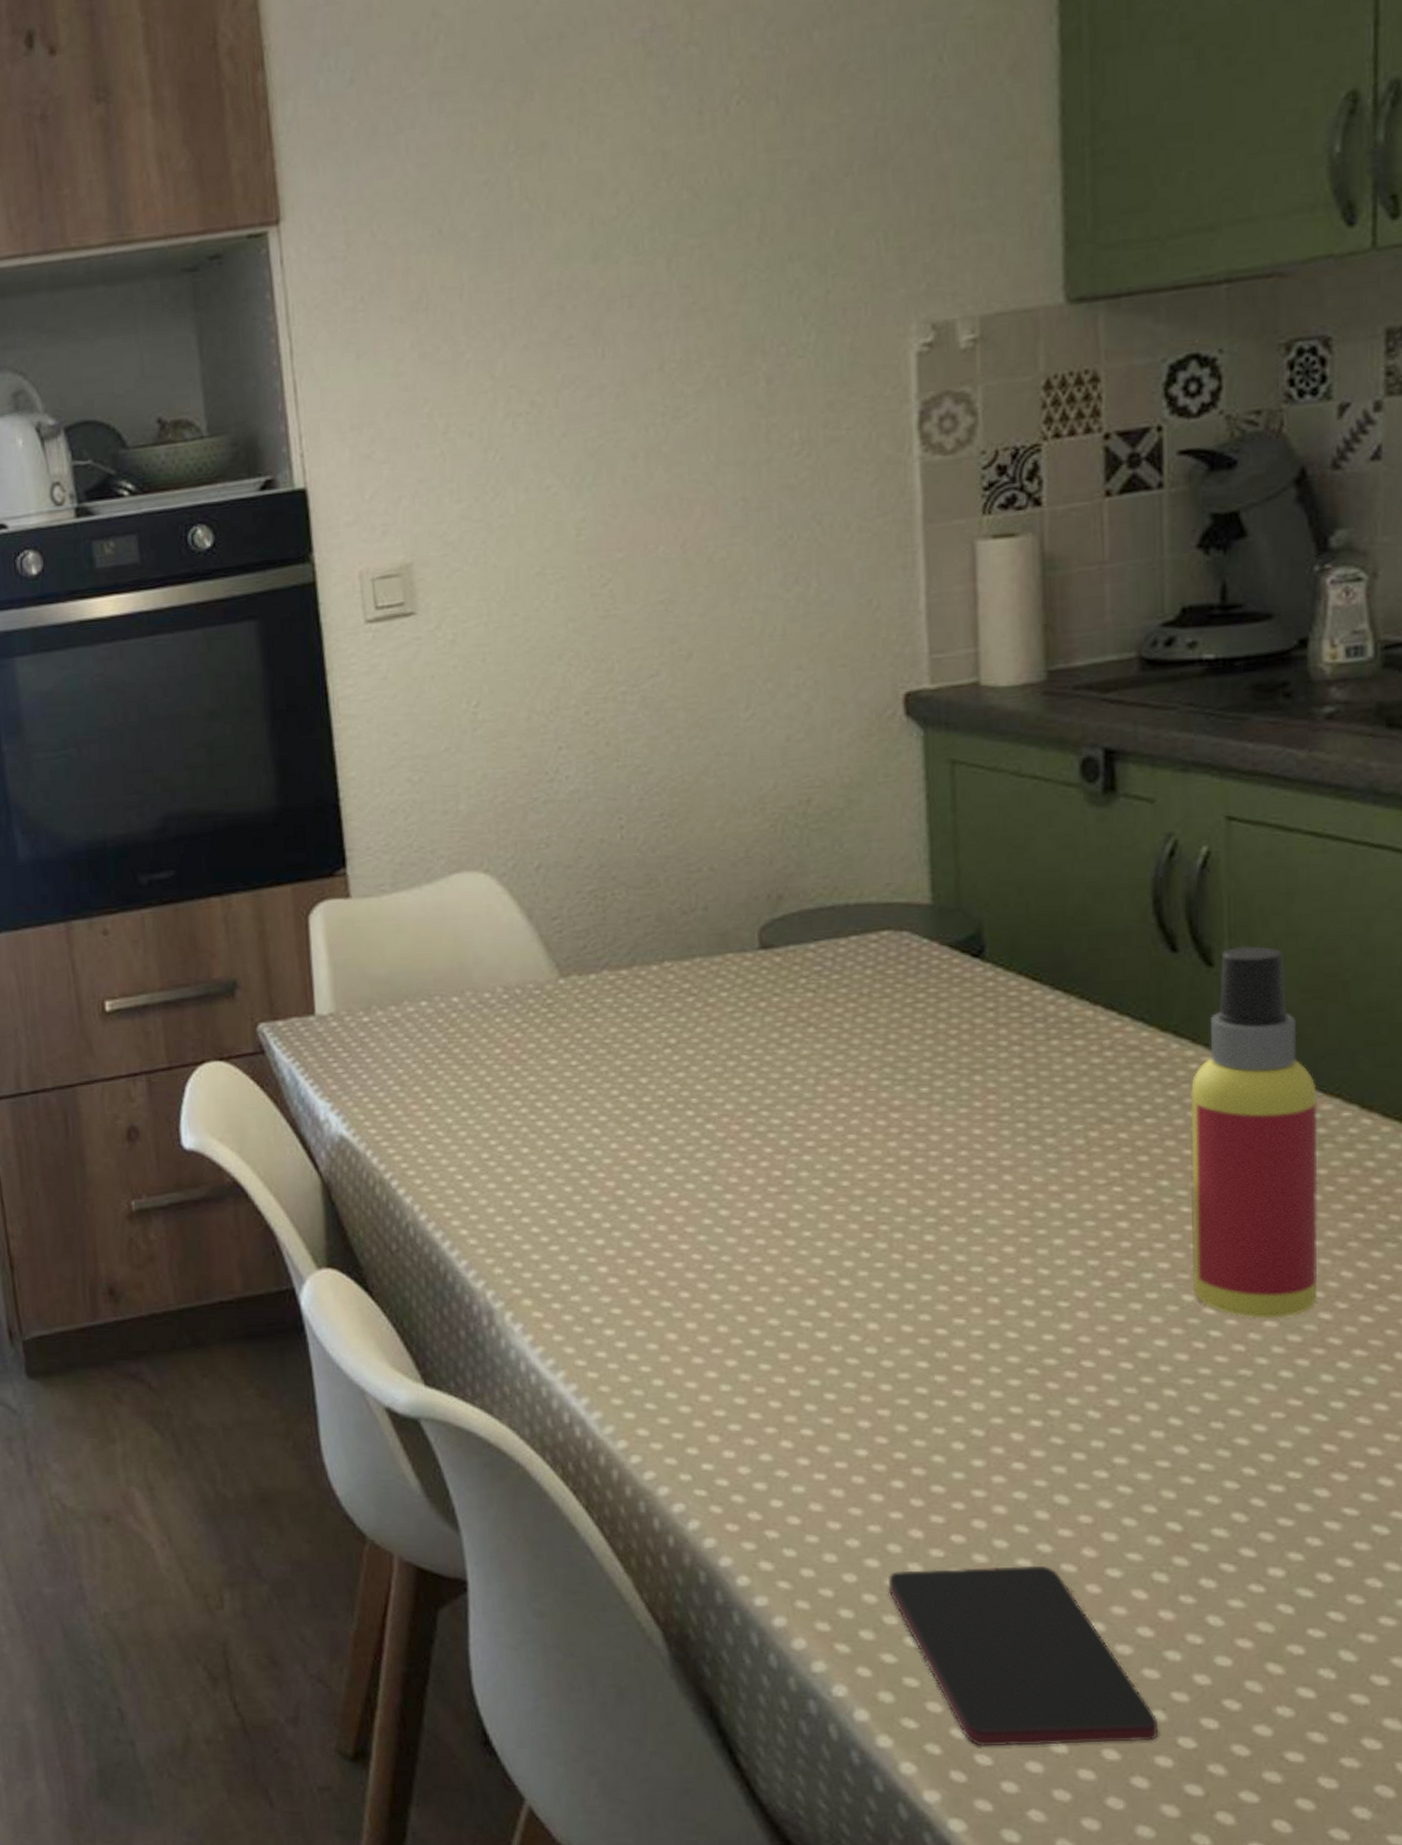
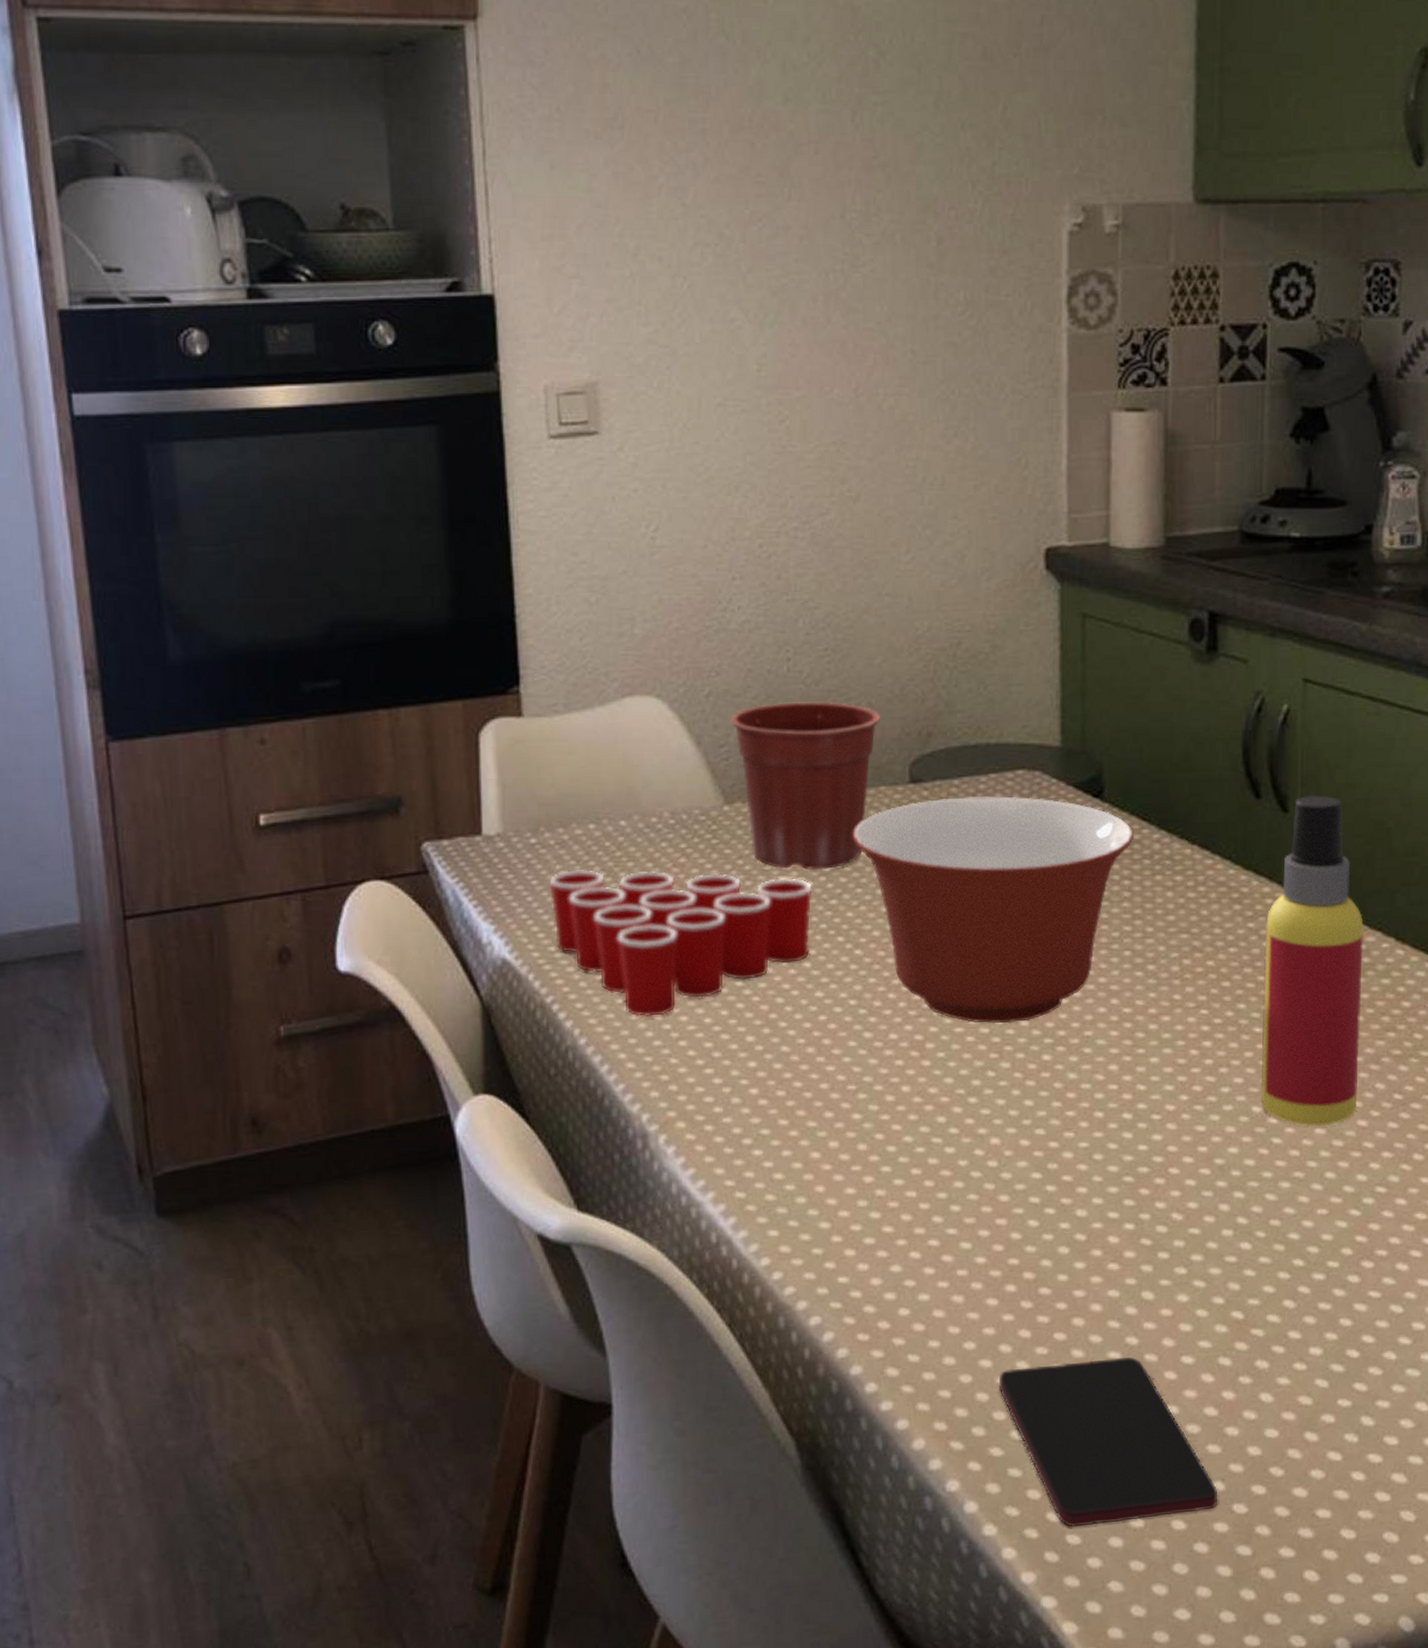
cup: none [383,1046,657,1193] -> present [549,870,812,1017]
flower pot: none [563,869,724,1042] -> present [731,702,880,870]
mixing bowl: none [698,959,1024,1202] -> present [852,796,1135,1024]

